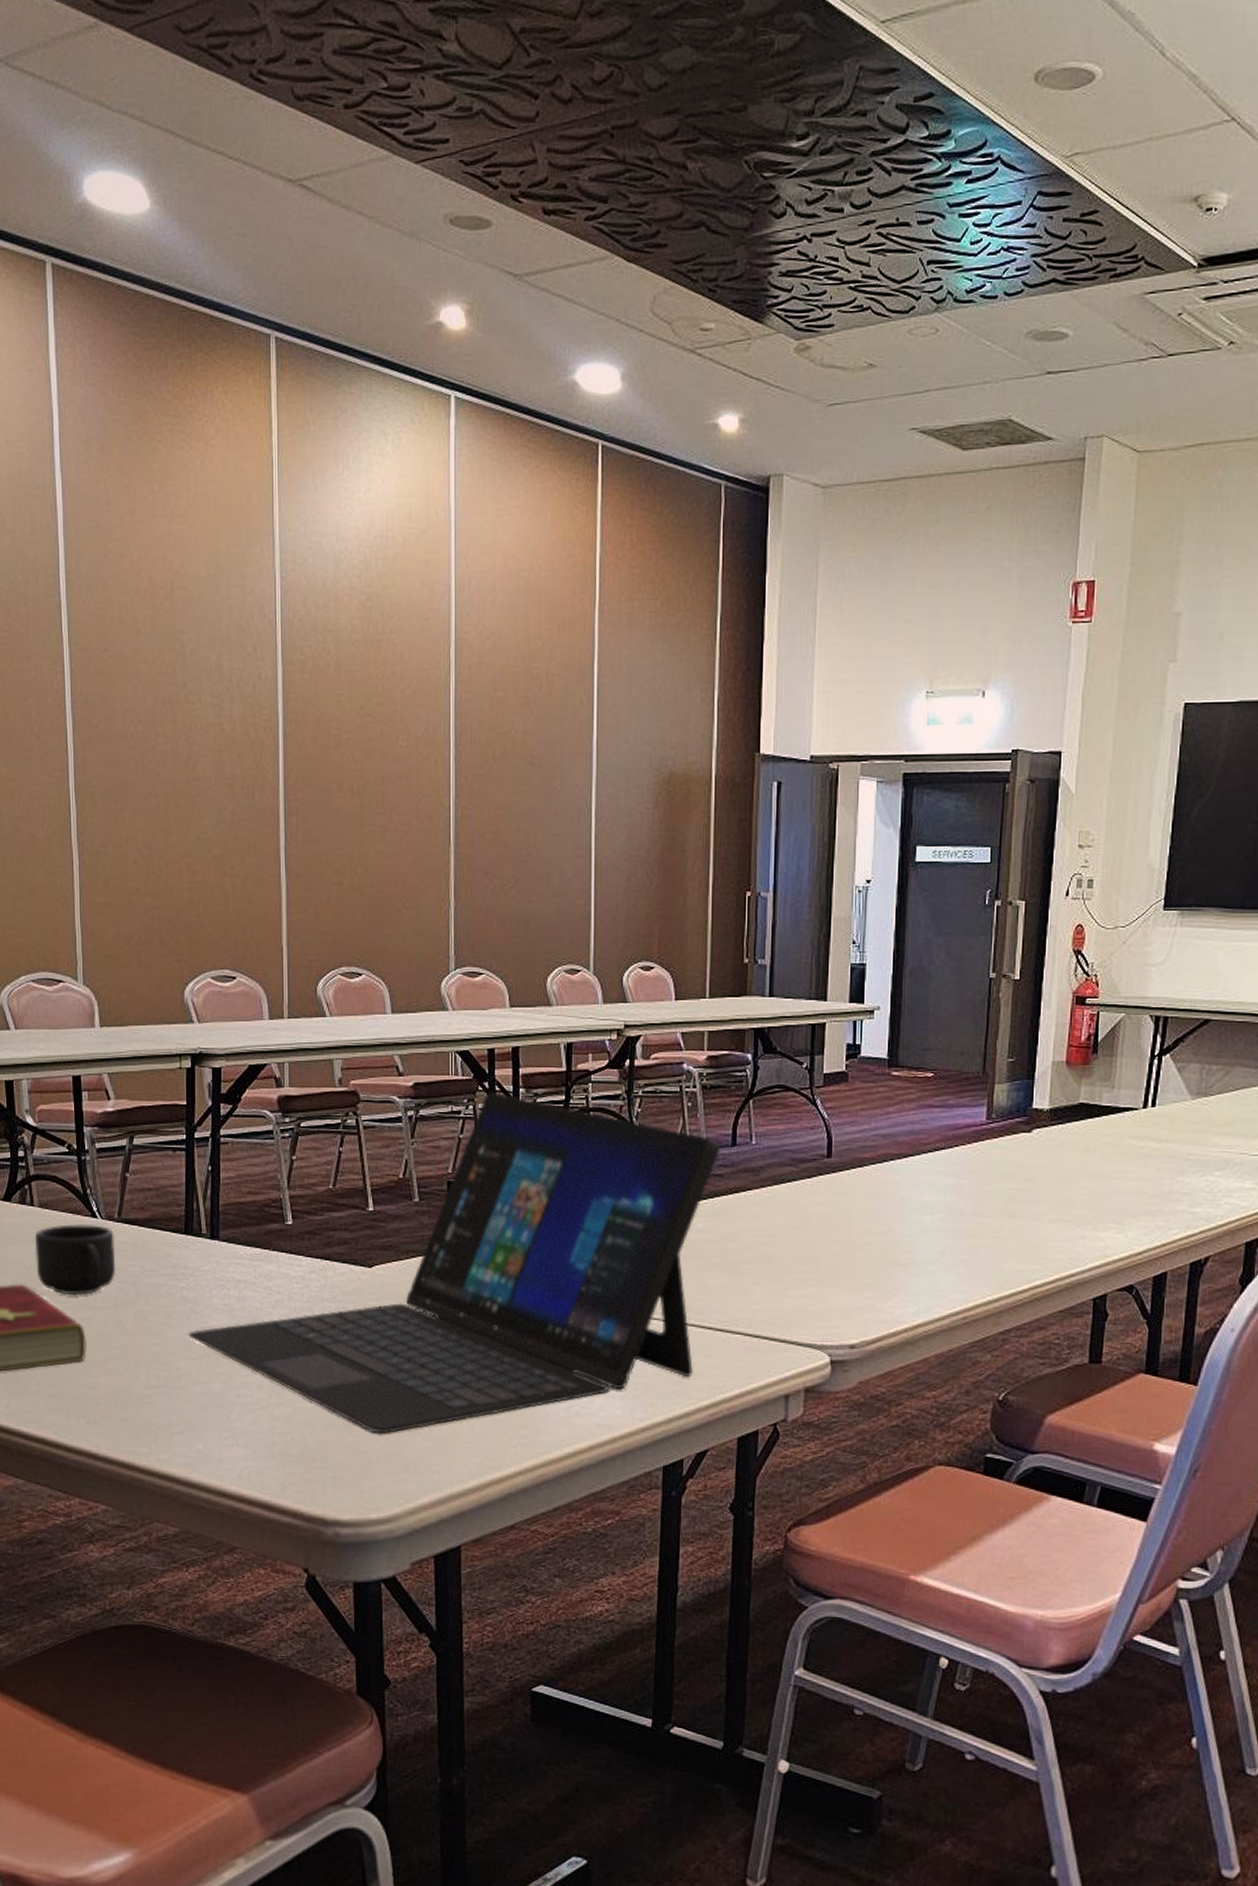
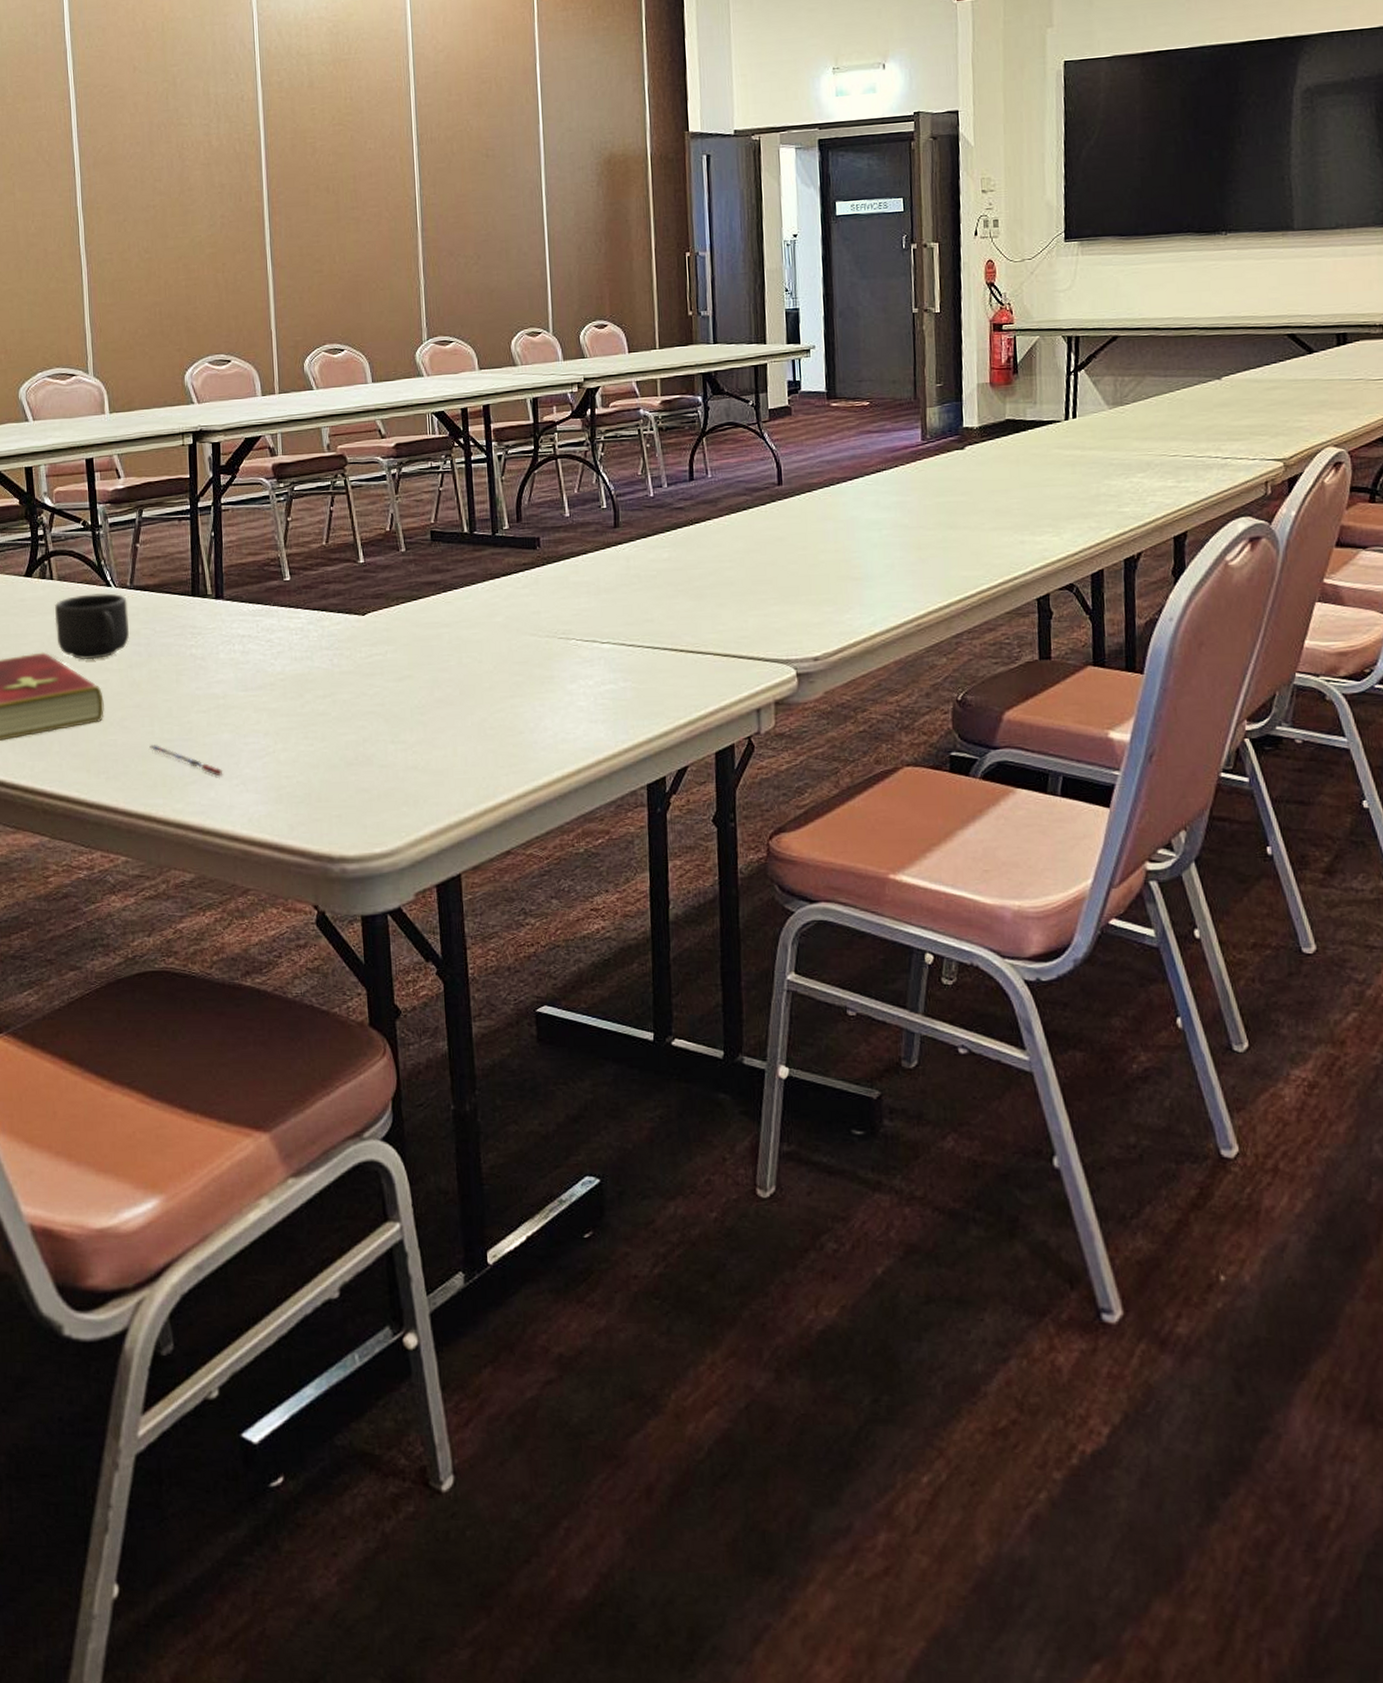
pen: none [134,1390,213,1428] -> present [149,745,223,777]
laptop: present [188,1091,720,1434] -> none [198,446,679,771]

